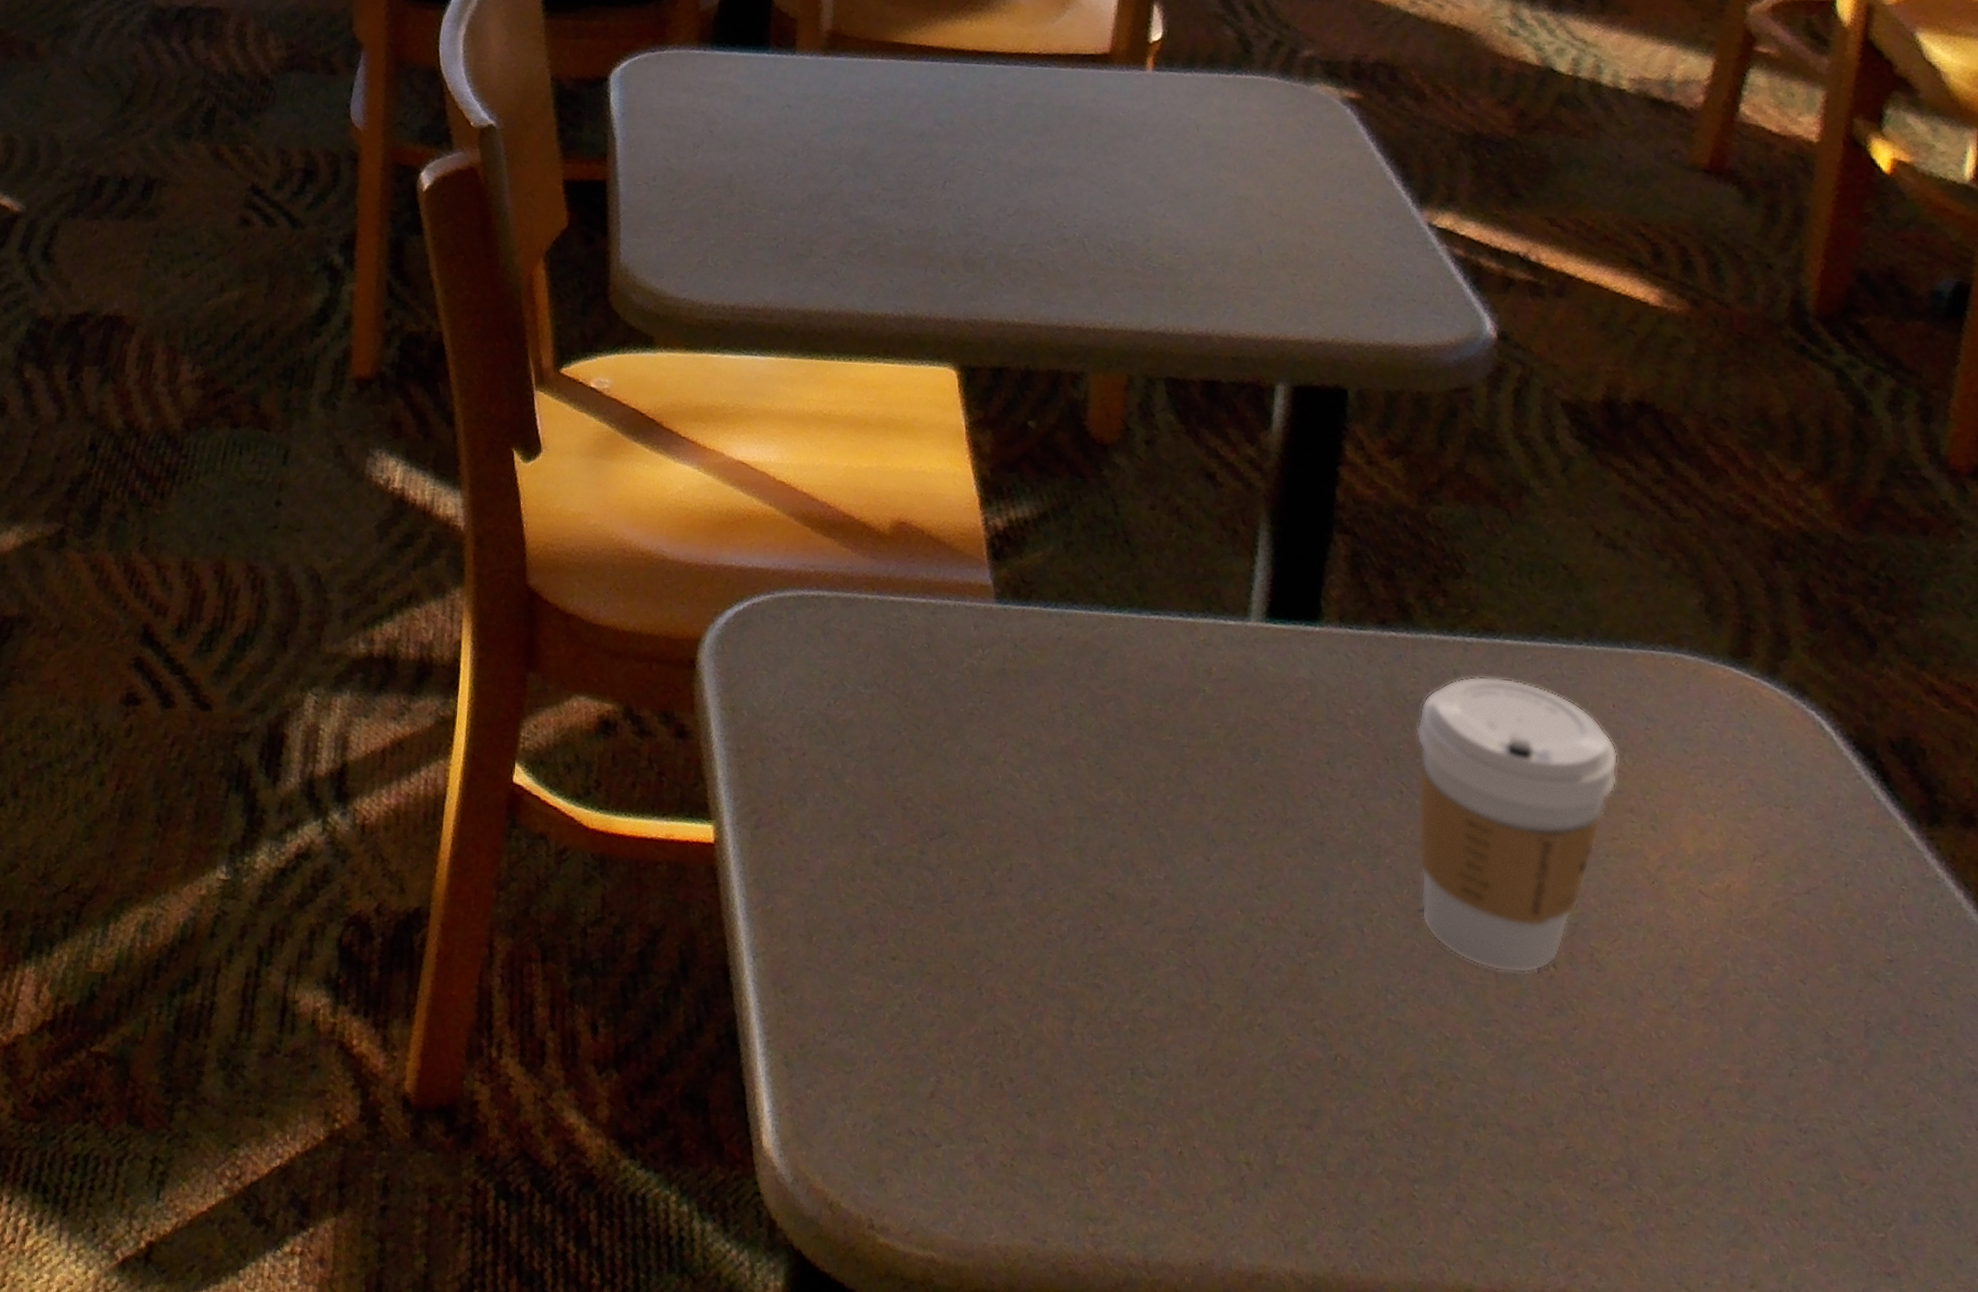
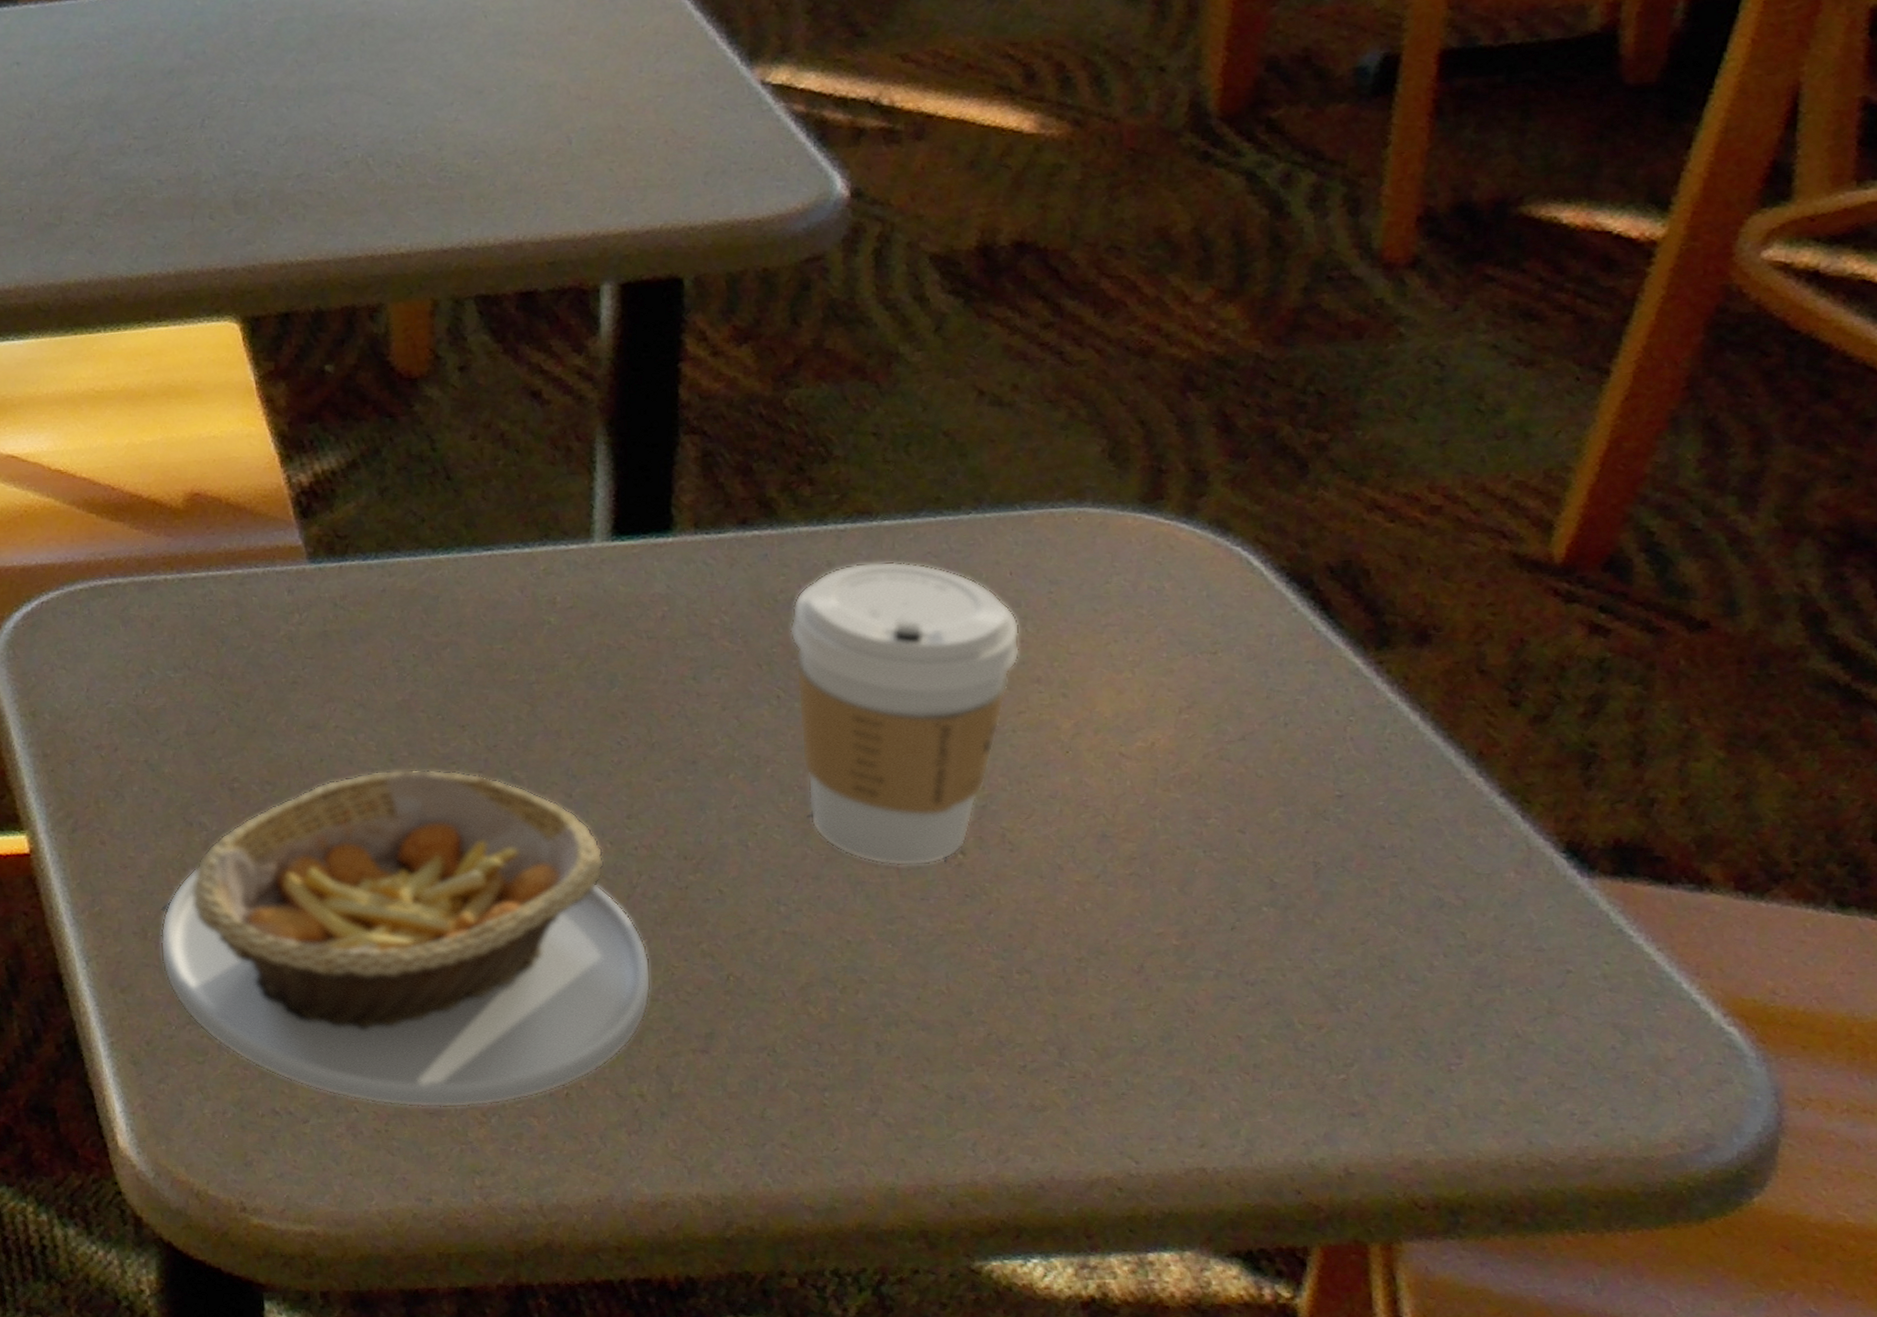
french fries: none [822,810,1267,1154] -> present [160,769,651,1108]

